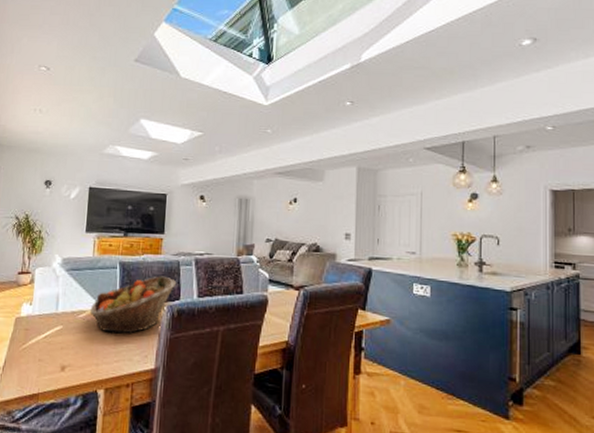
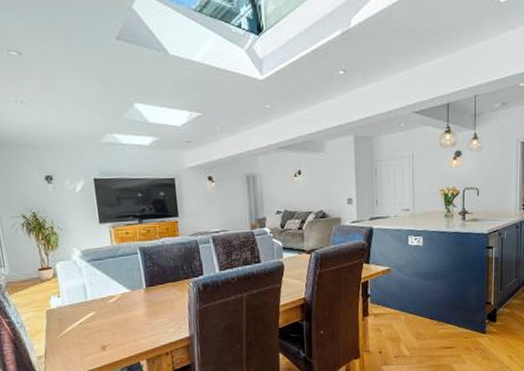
fruit basket: present [91,276,177,334] -> none [119,255,198,312]

